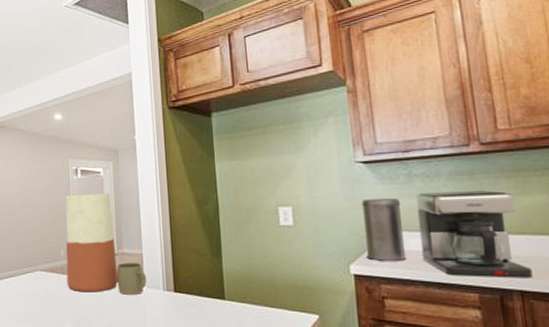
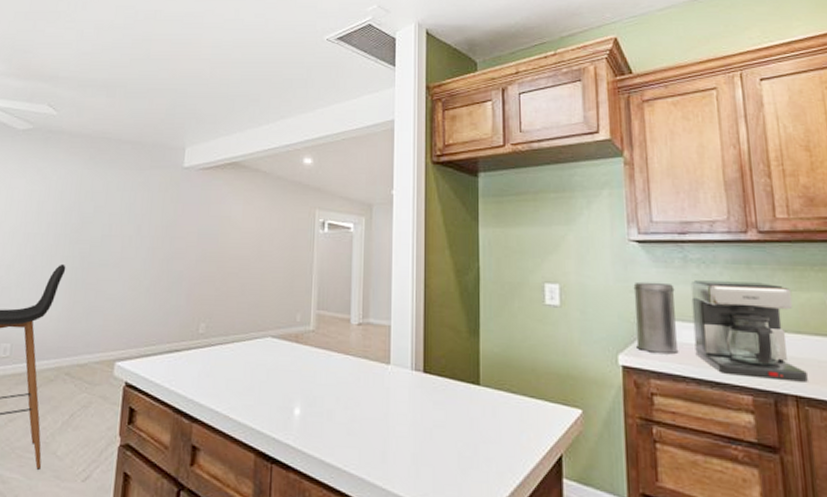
vase: present [65,194,119,293] -> none [301,252,361,367]
mug: present [117,262,147,295] -> none [359,334,394,373]

